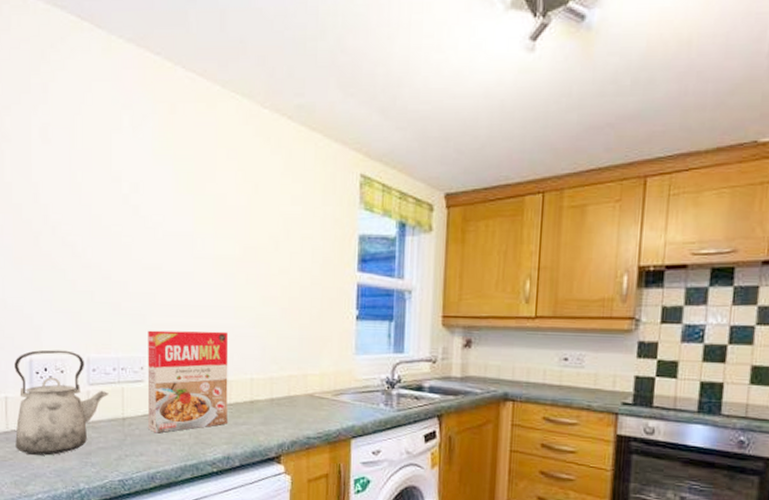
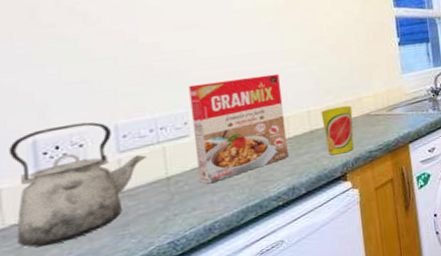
cup: none [263,380,296,433] -> present [321,105,354,155]

